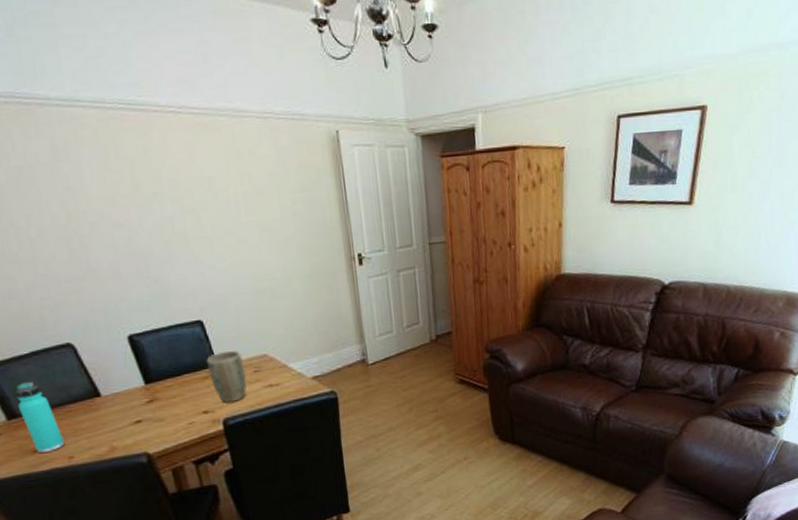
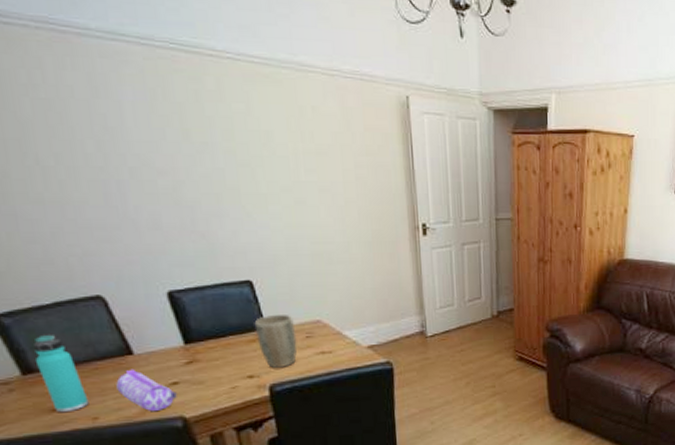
pencil case: none [87,409,141,449] -> present [116,369,177,411]

